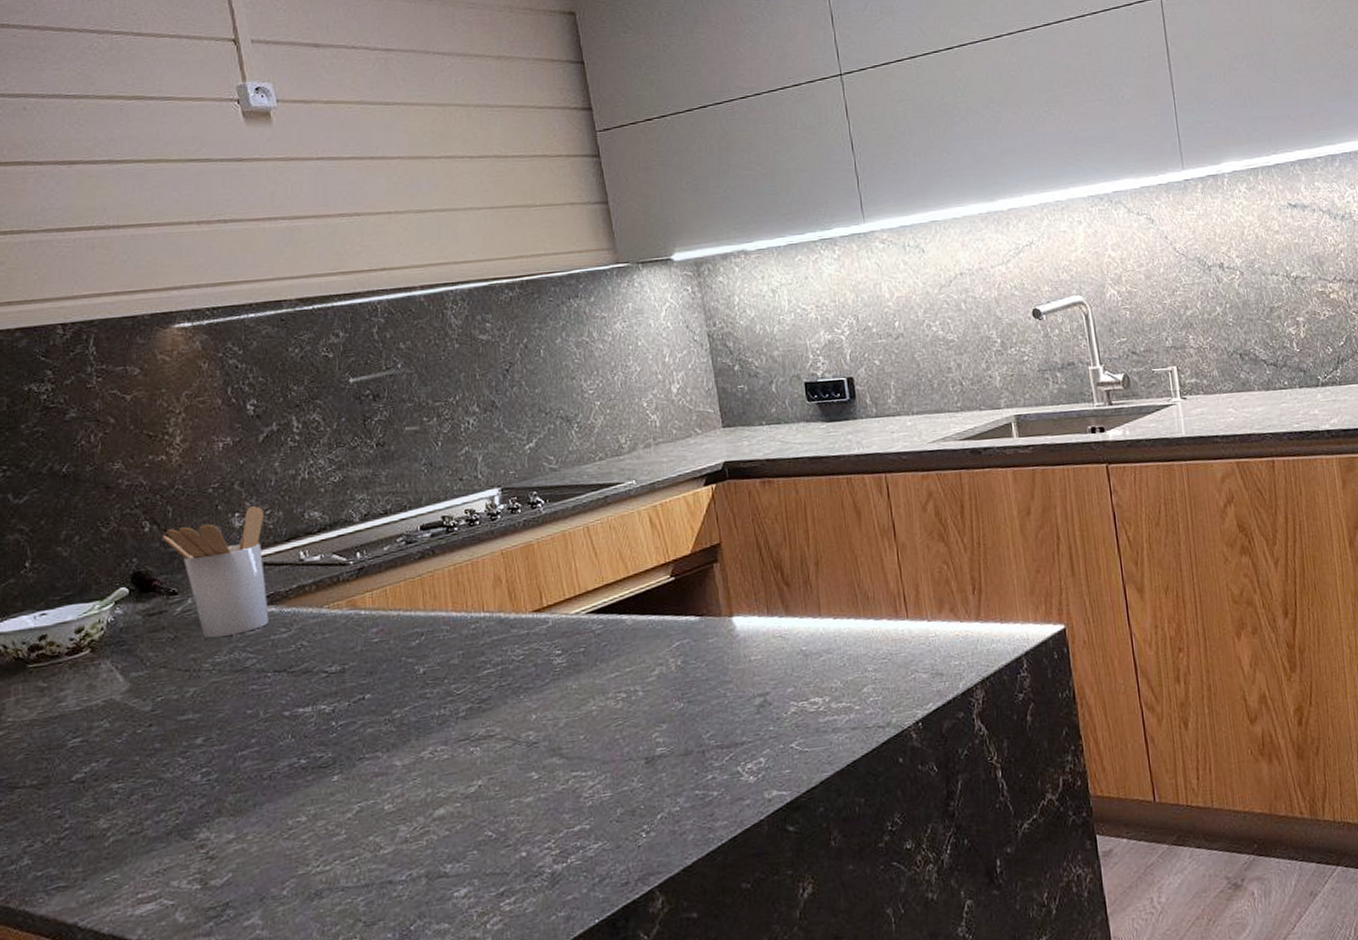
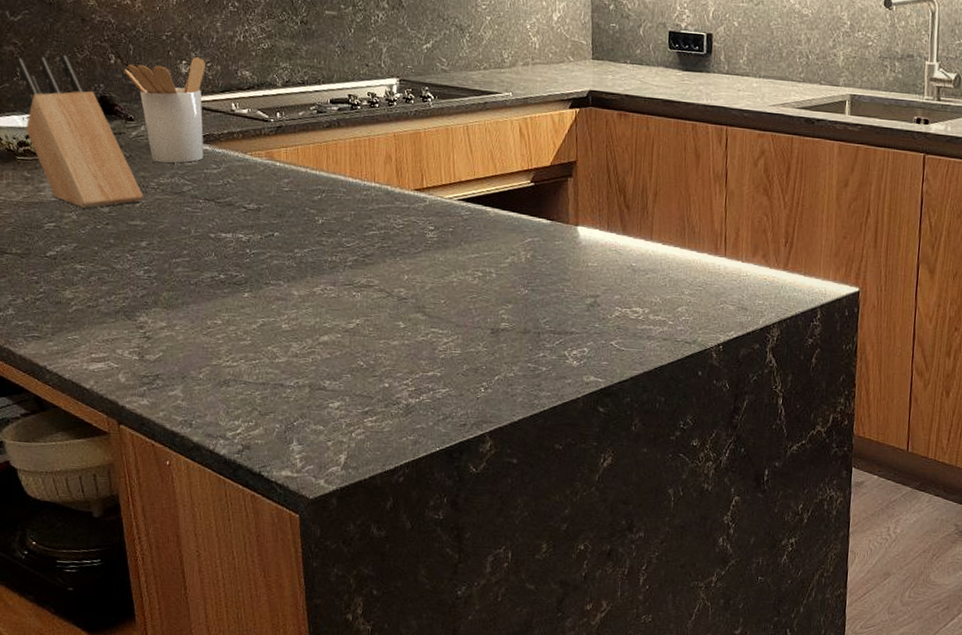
knife block: none [23,532,196,712] -> present [16,55,144,208]

